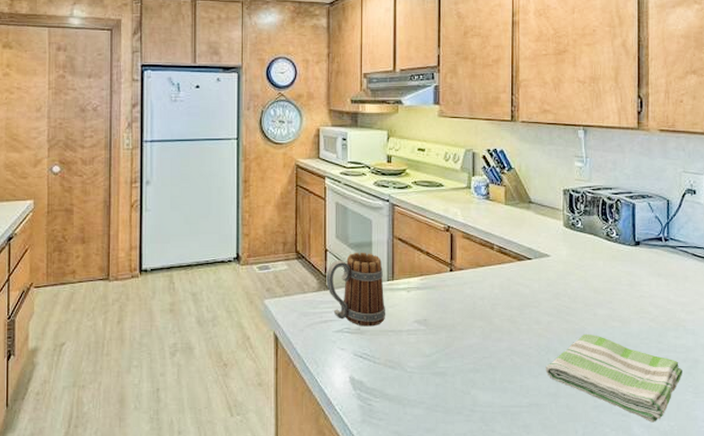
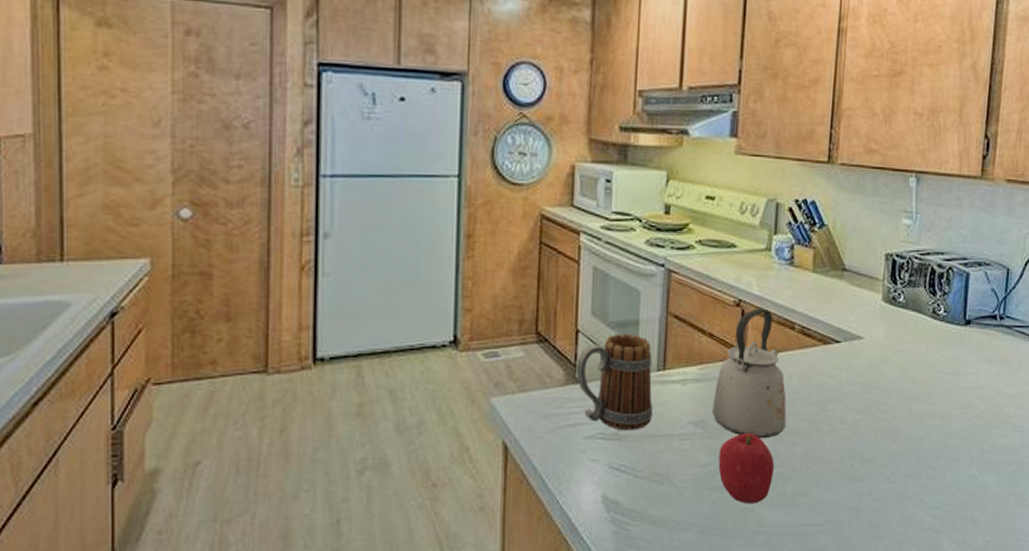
kettle: none [432,232,492,335] -> present [712,308,787,439]
fruit: none [439,330,485,388] -> present [718,432,775,505]
dish towel: present [545,333,682,423] -> none [847,434,1005,538]

